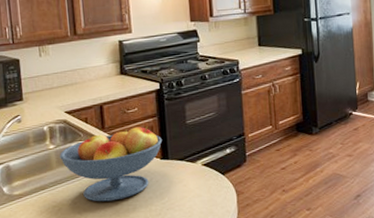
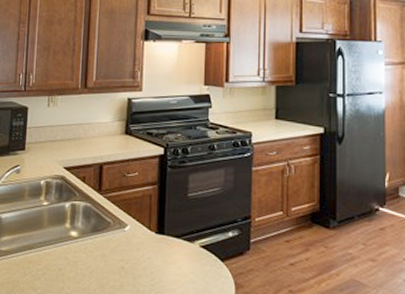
fruit bowl: present [60,126,163,202] -> none [52,193,160,274]

